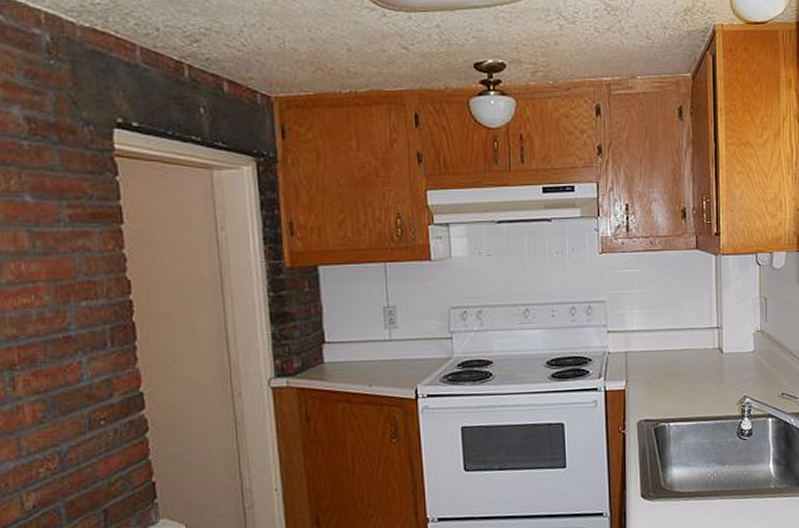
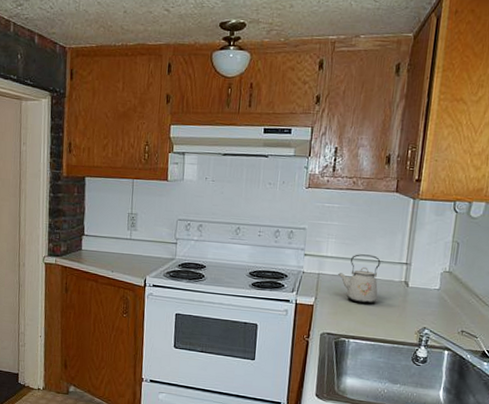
kettle: none [648,323,693,380] -> present [338,254,381,304]

